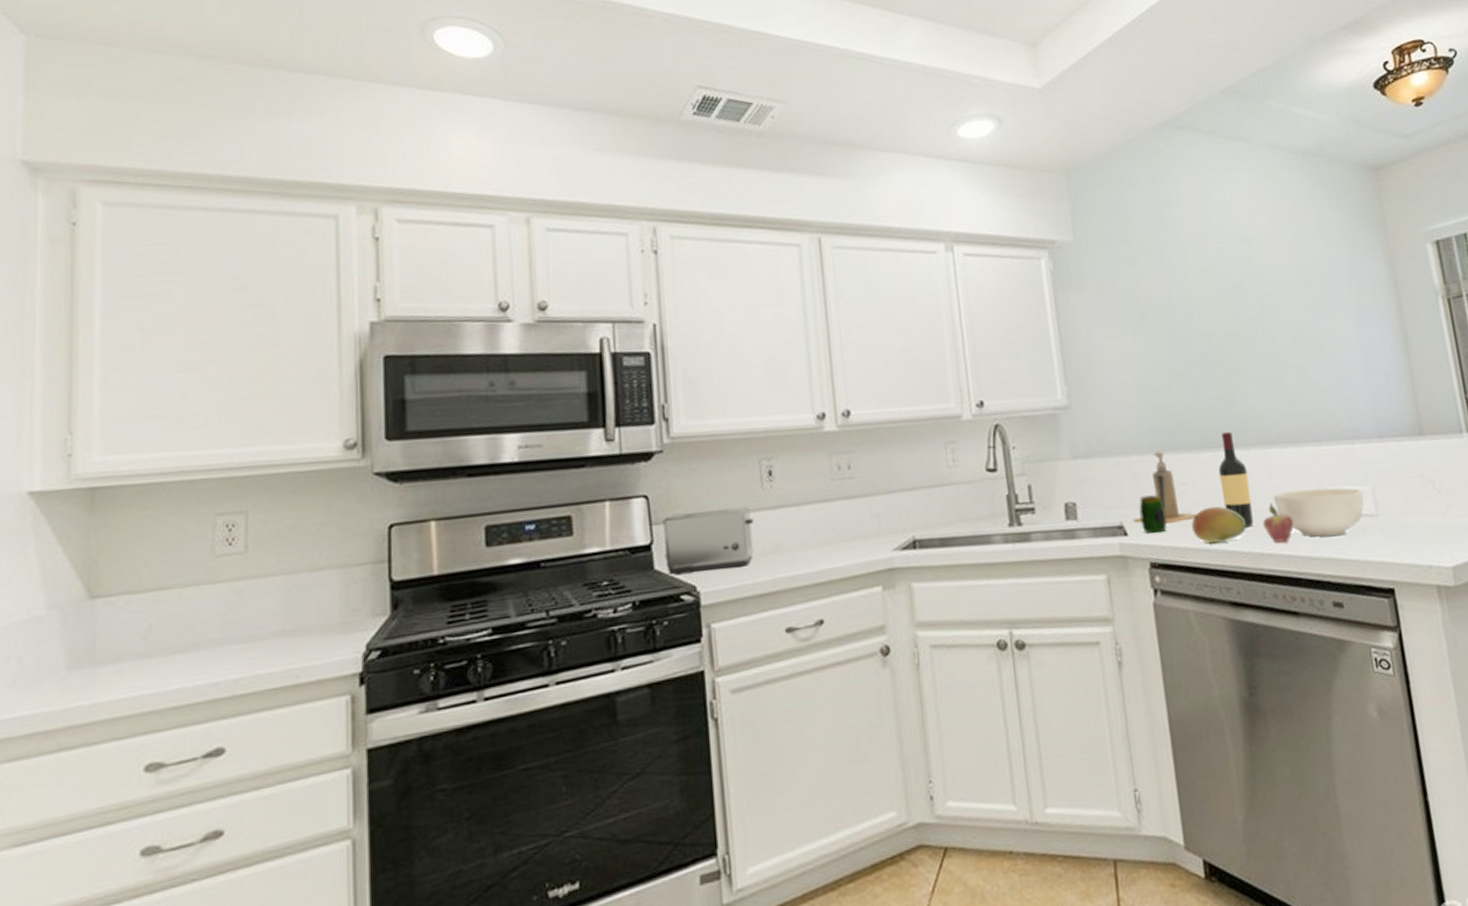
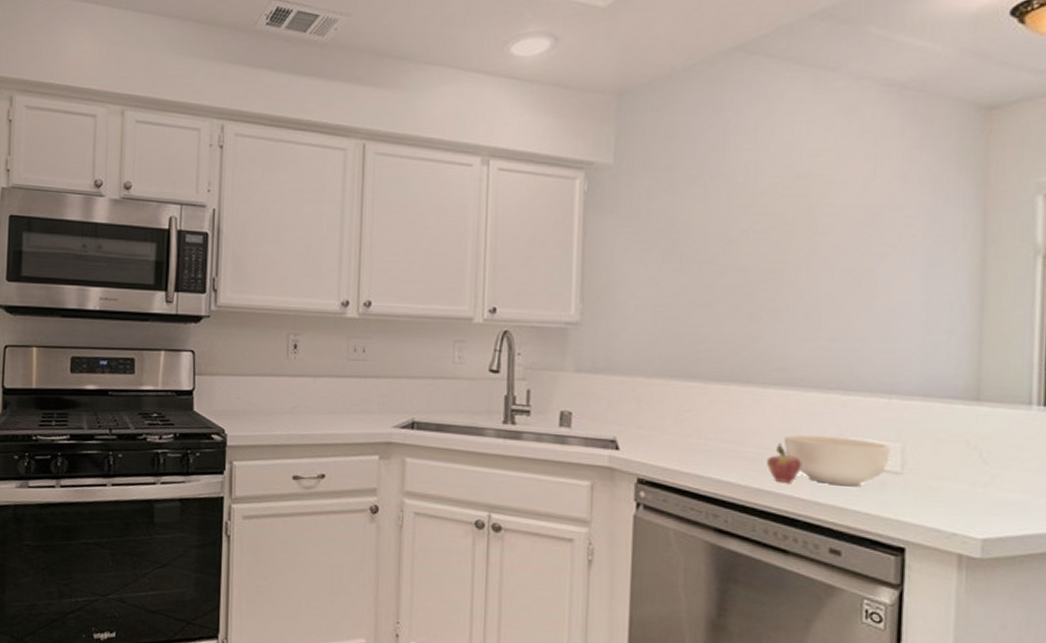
toaster: present [664,506,754,575] -> none [203,368,277,420]
soap dispenser: present [1133,451,1197,524] -> none [627,377,695,446]
cleansing agent: present [1139,495,1167,533] -> none [635,416,662,452]
fruit: present [1191,506,1247,543] -> none [688,436,748,472]
wine bottle: present [1218,431,1254,527] -> none [727,367,760,462]

